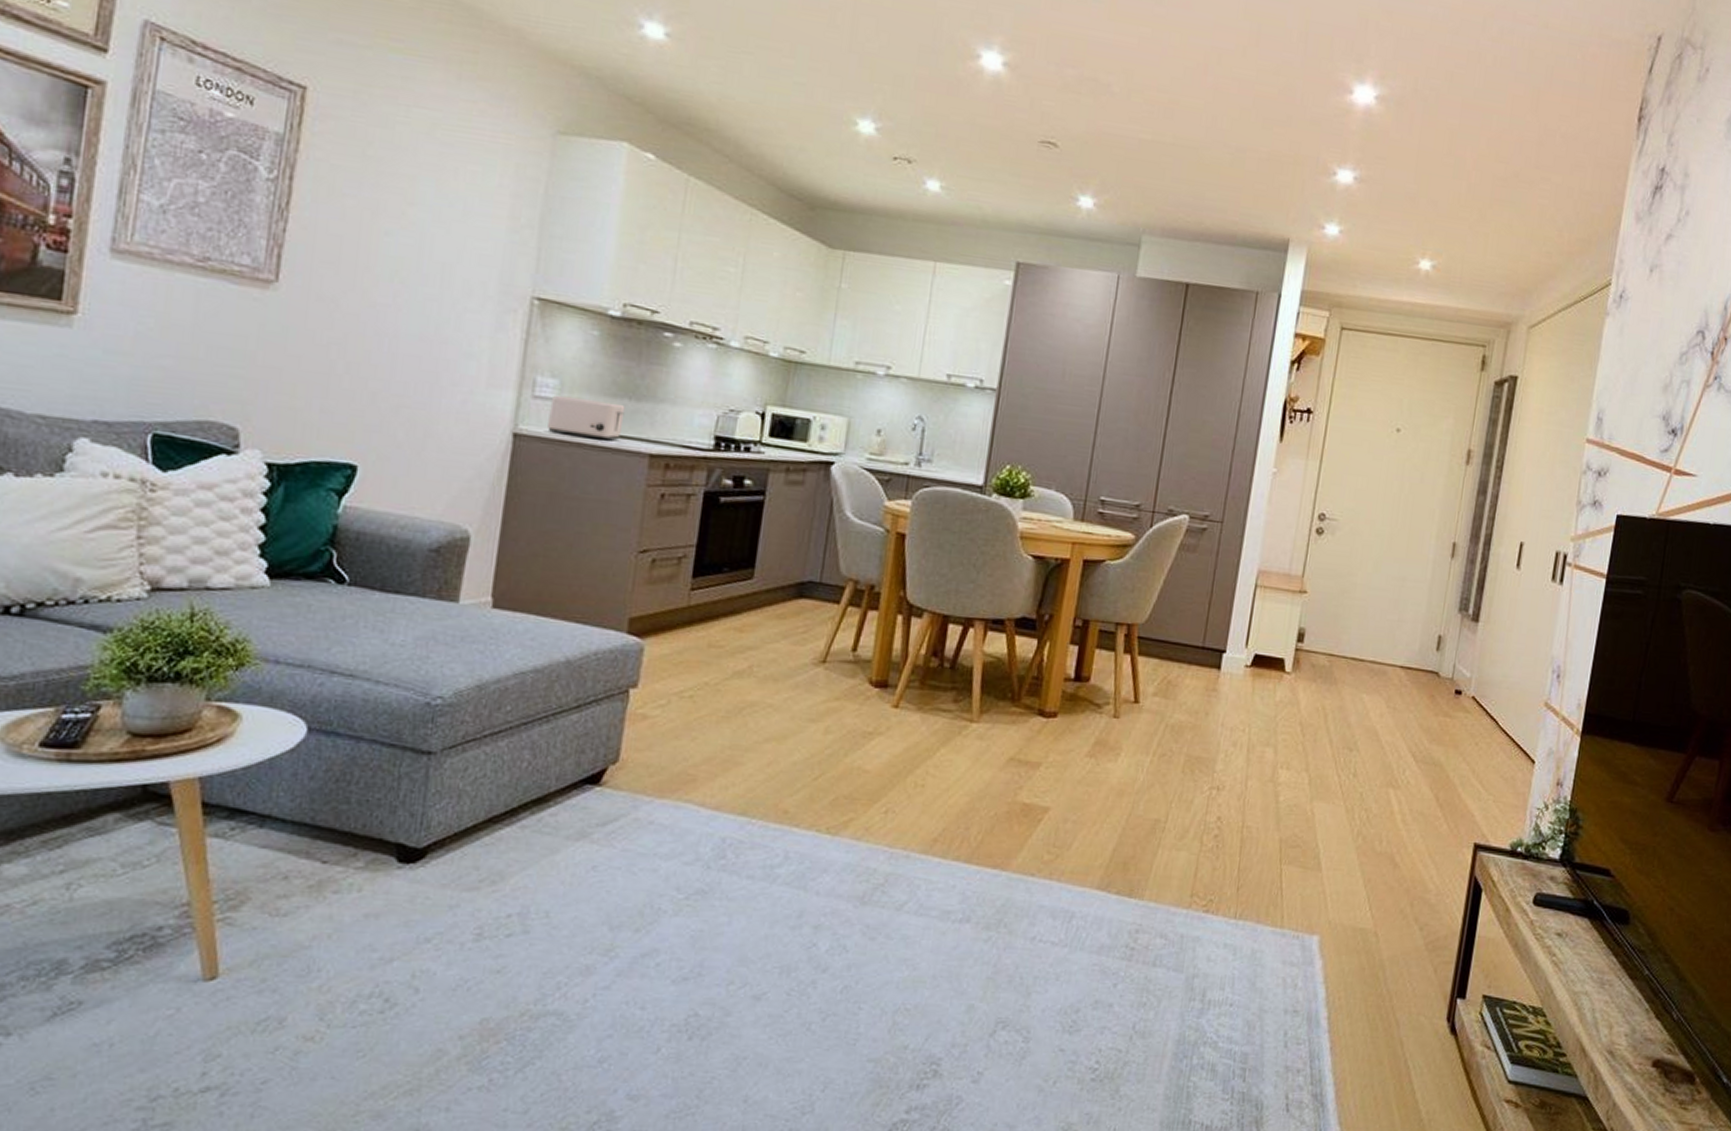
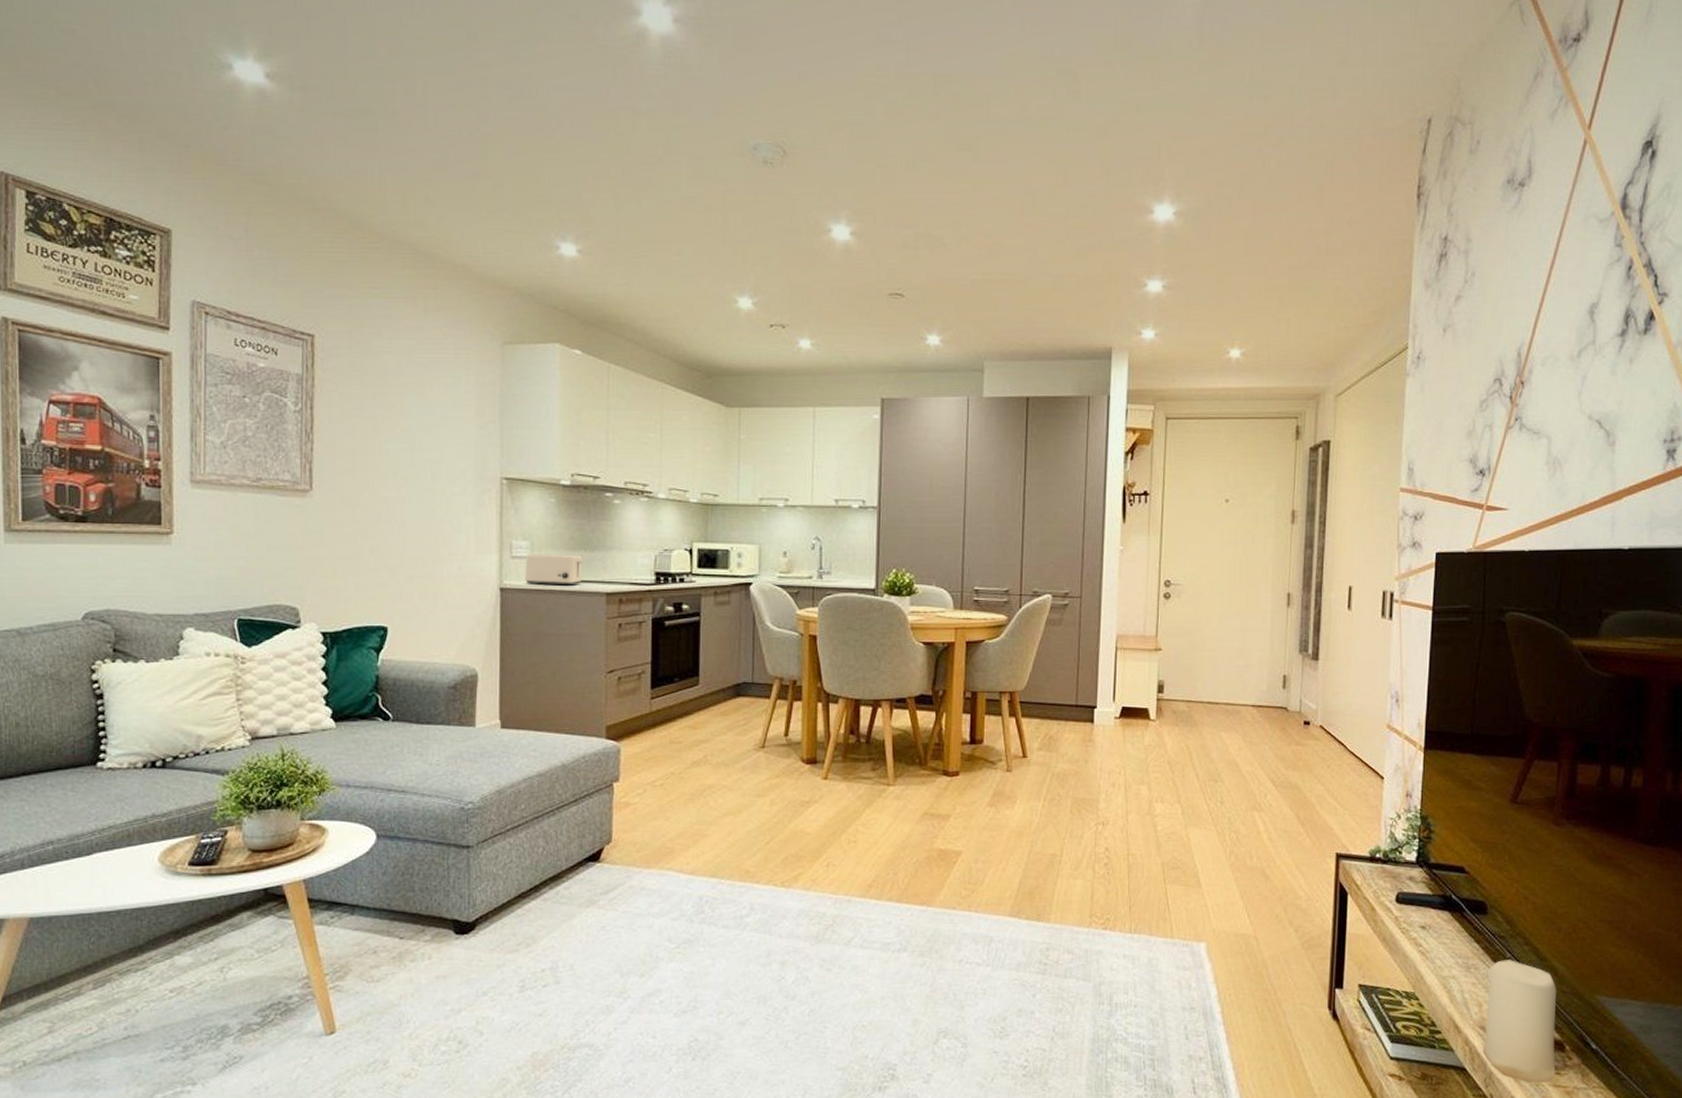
candle: none [1608,977,1693,1119] -> present [1482,960,1557,1084]

